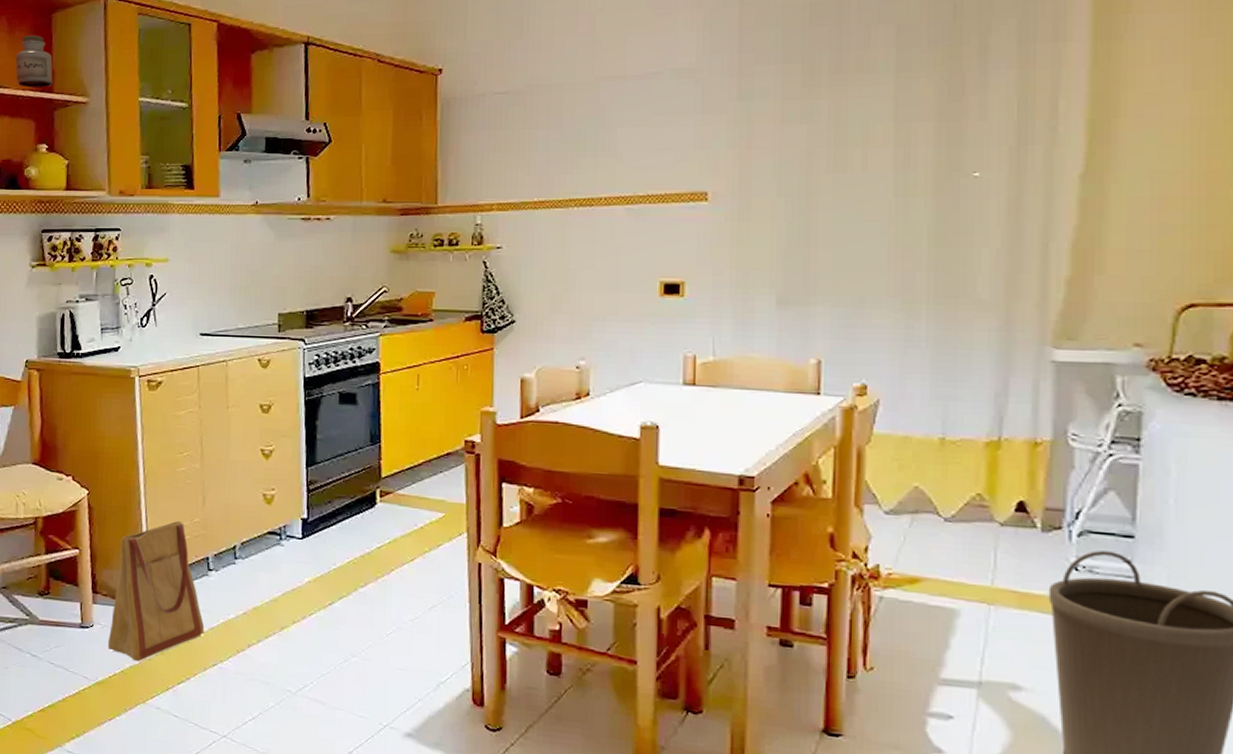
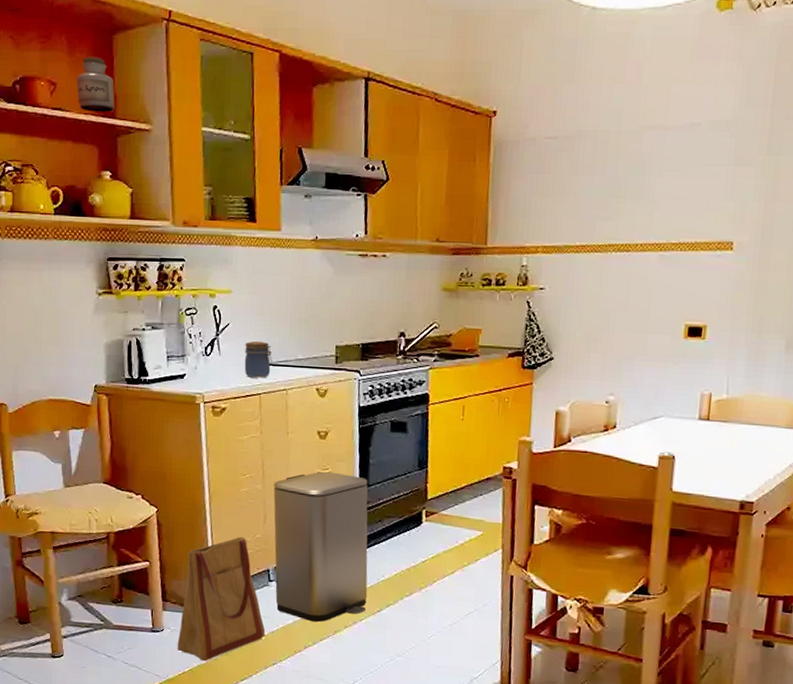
jar: none [181,310,212,349] -> present [244,341,273,378]
pedal bin: none [213,448,318,617] -> present [273,471,368,622]

